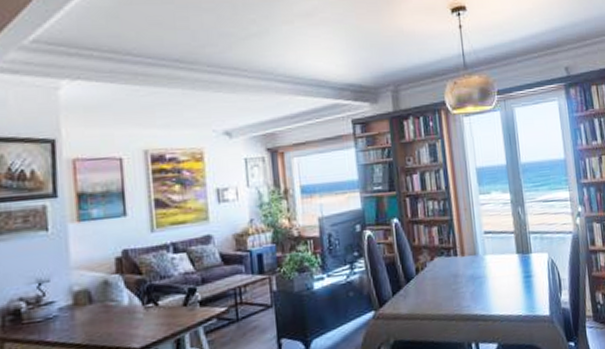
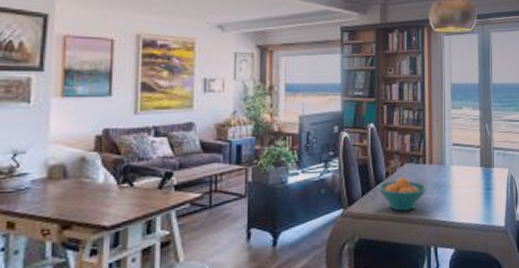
fruit bowl: none [407,271,463,308] -> present [377,176,428,211]

